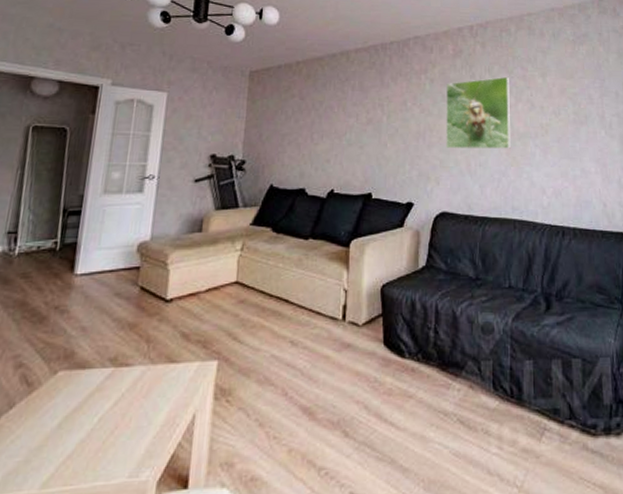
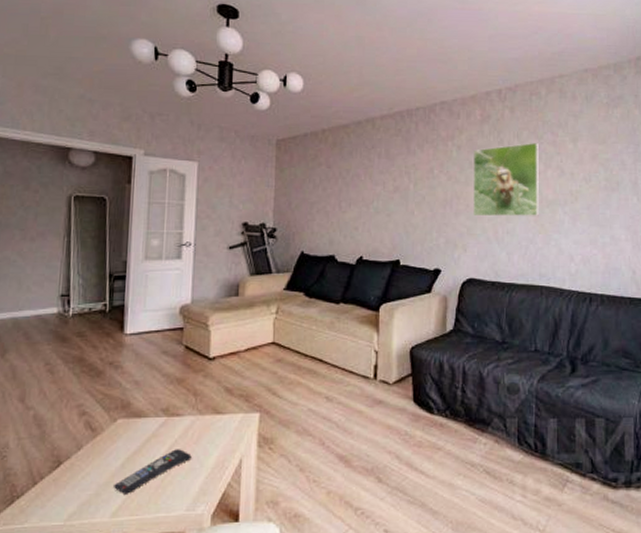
remote control: none [47,404,139,460] -> present [114,449,192,494]

